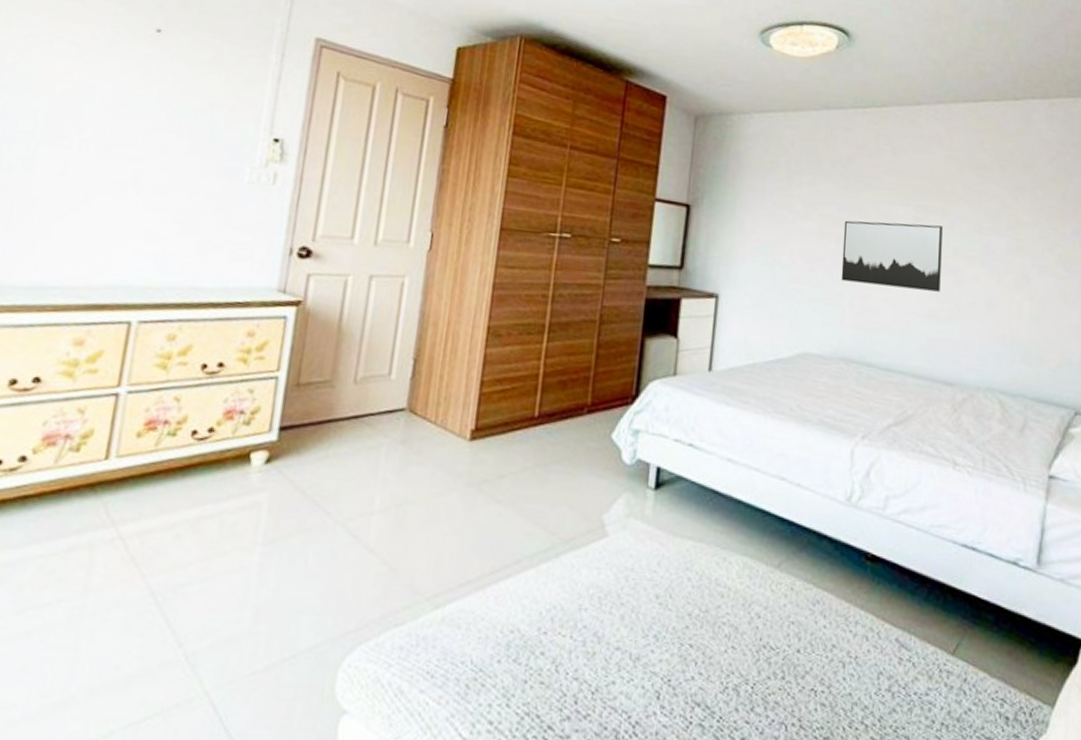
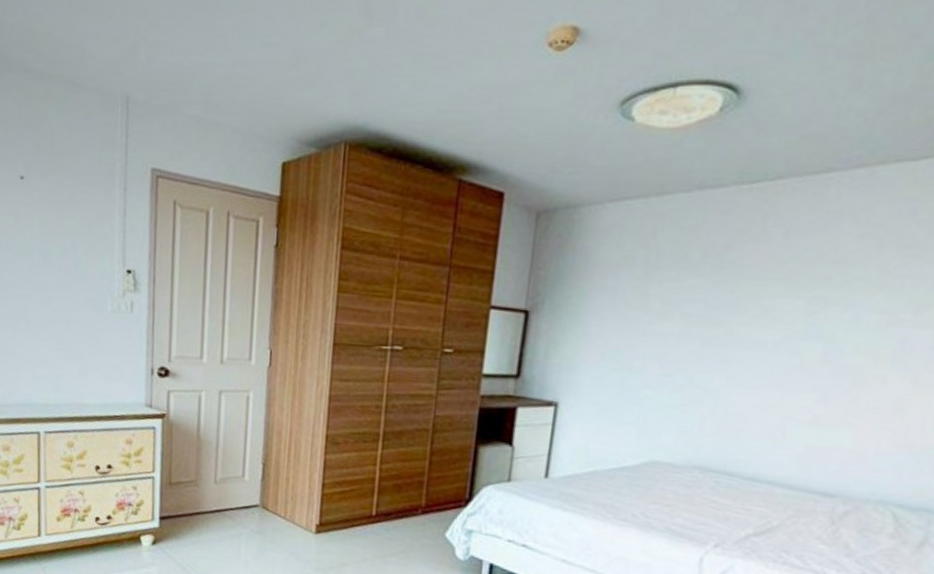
wall art: present [841,220,944,292] -> none [703,318,845,396]

